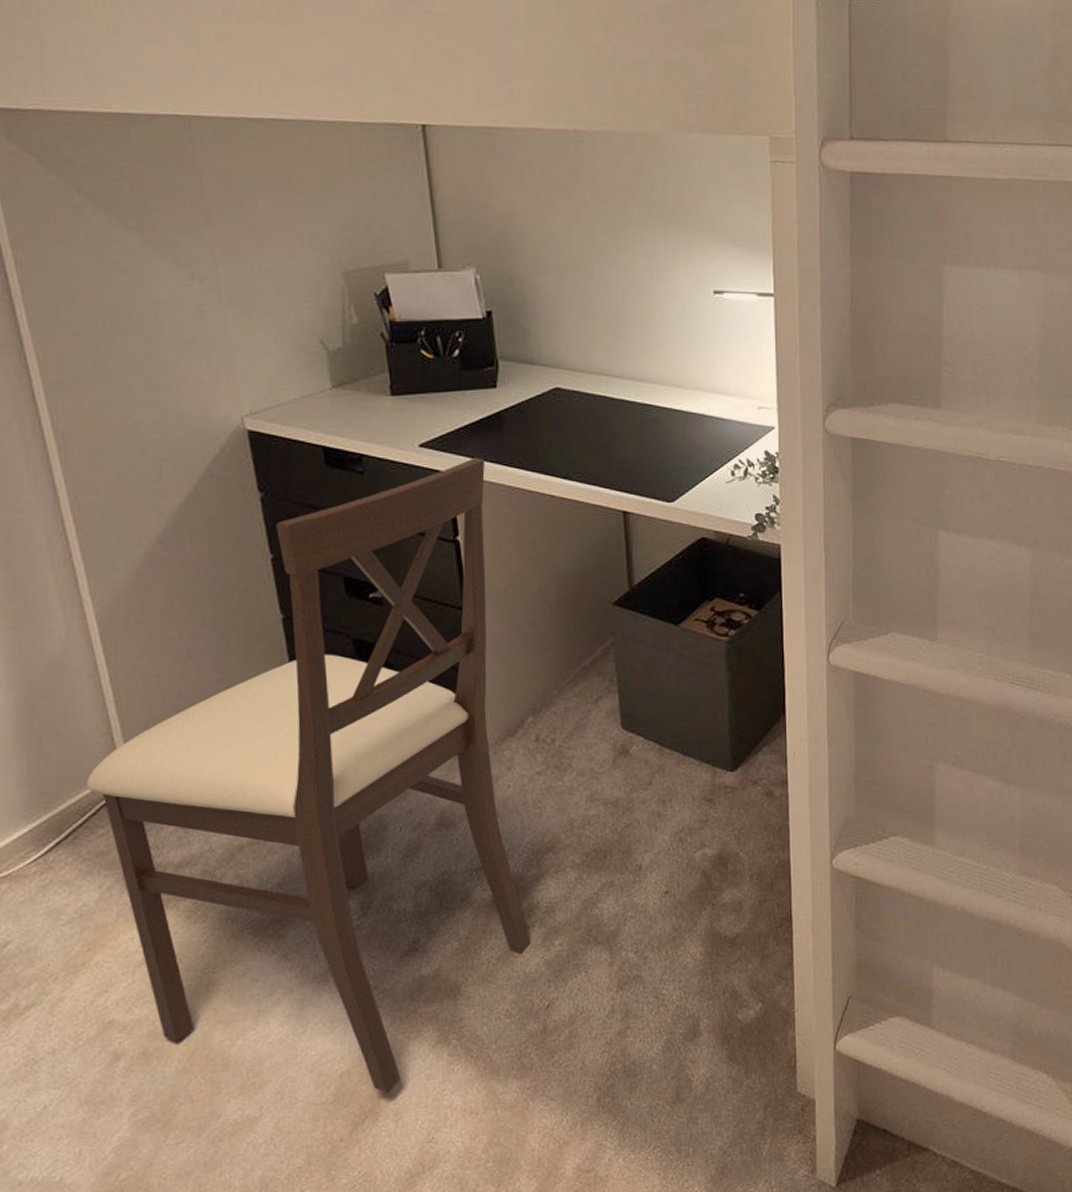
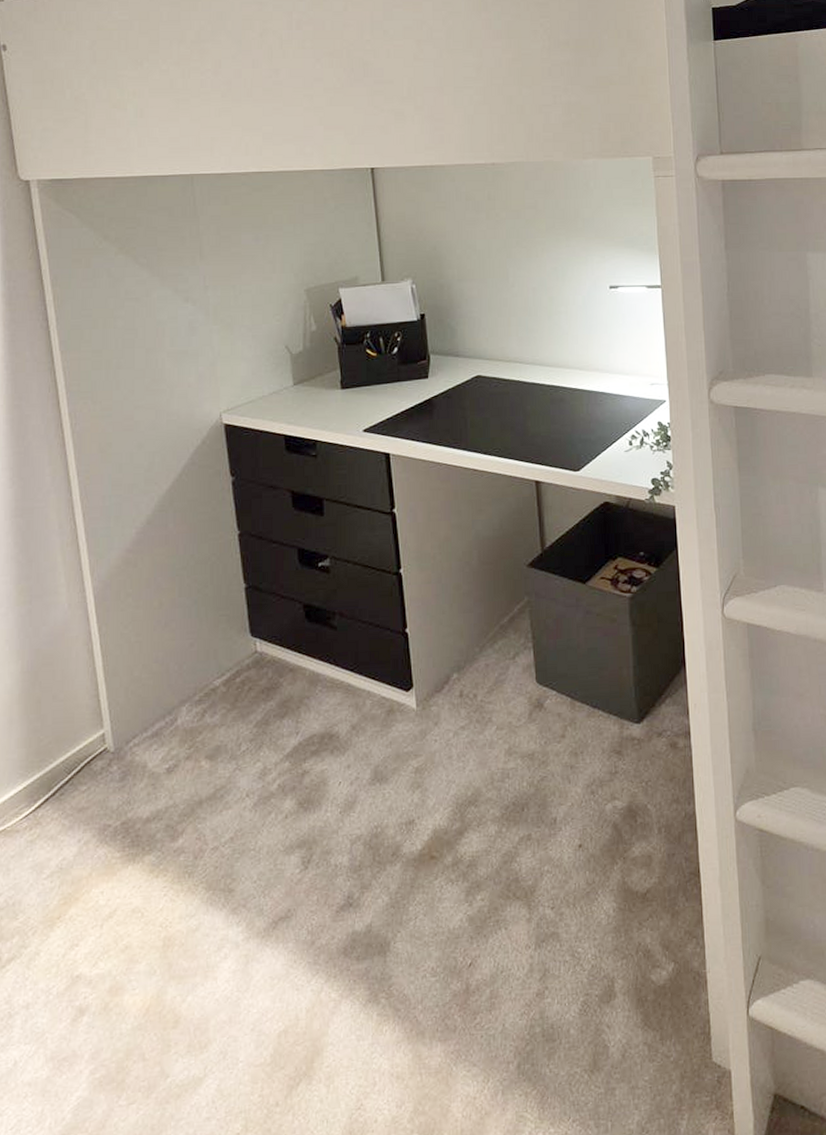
chair: present [86,457,531,1093] -> none [74,438,455,1055]

